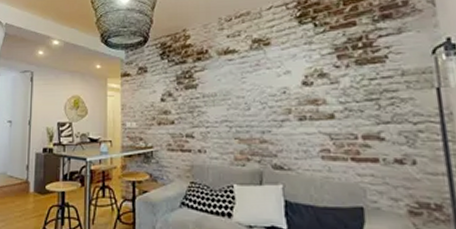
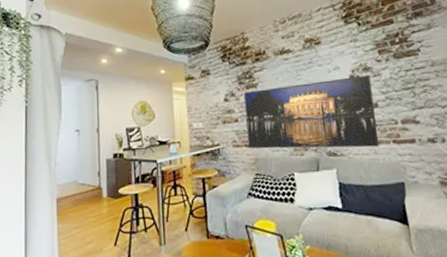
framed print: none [183,81,335,163] -> present [244,74,380,149]

